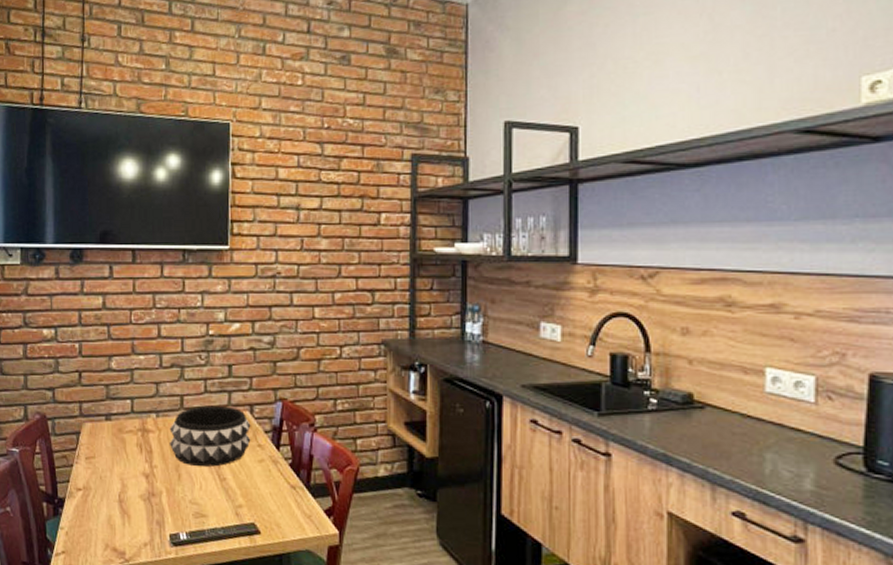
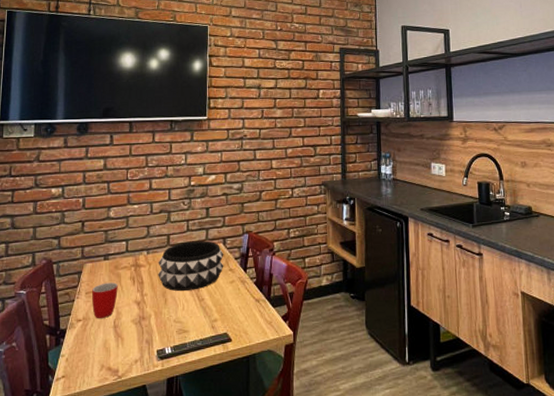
mug: none [93,447,123,491] -> present [92,282,118,319]

